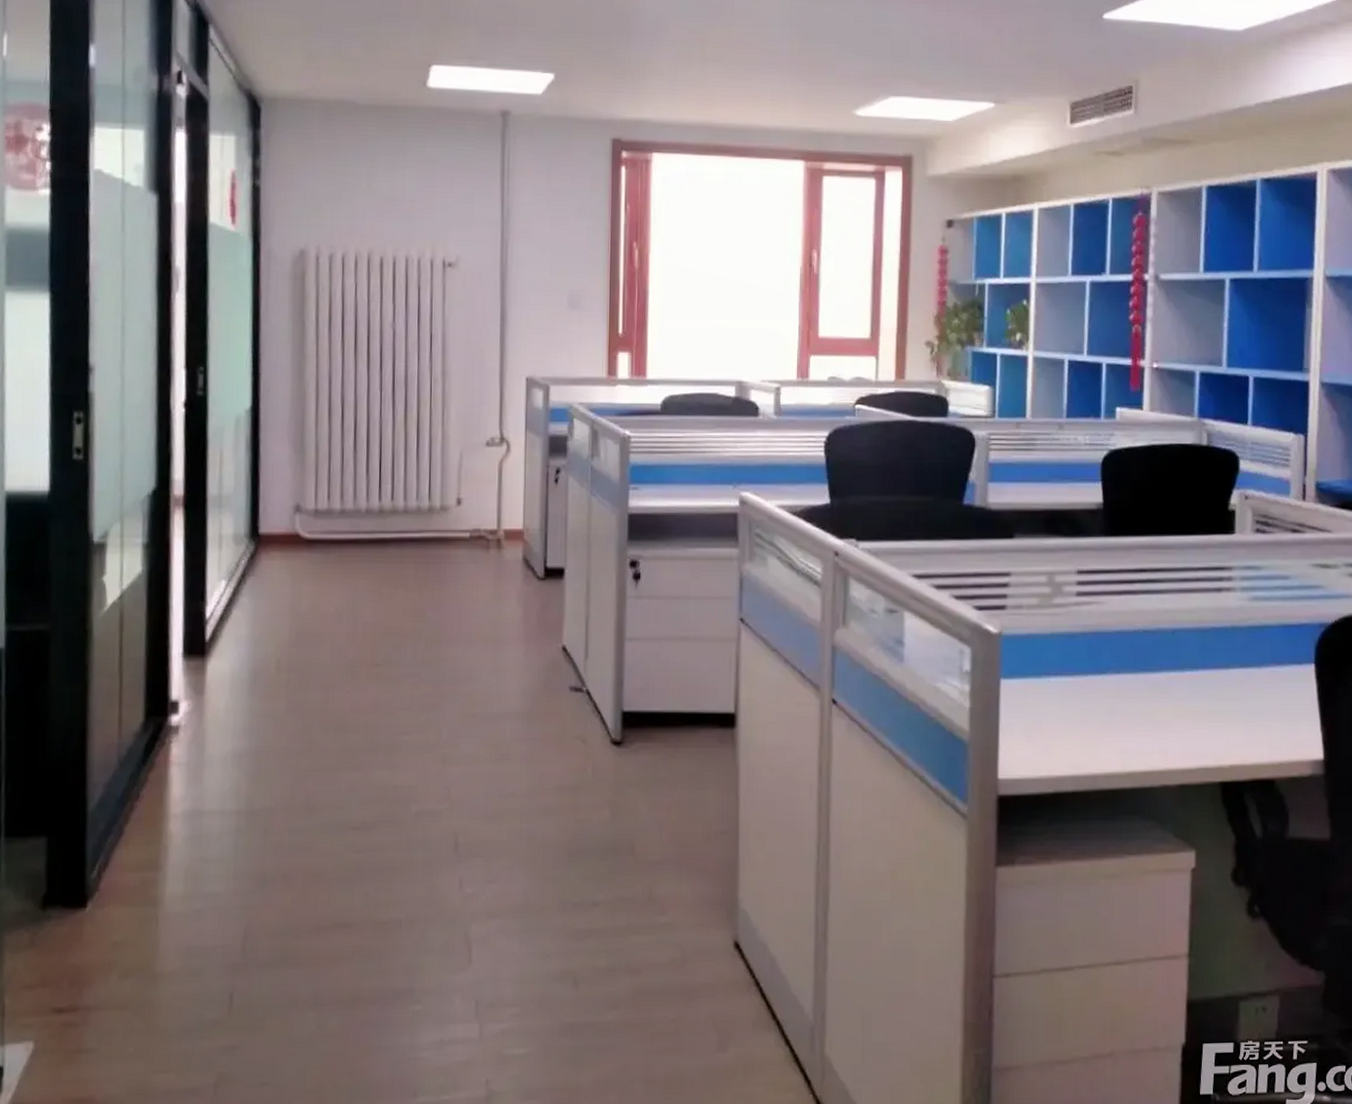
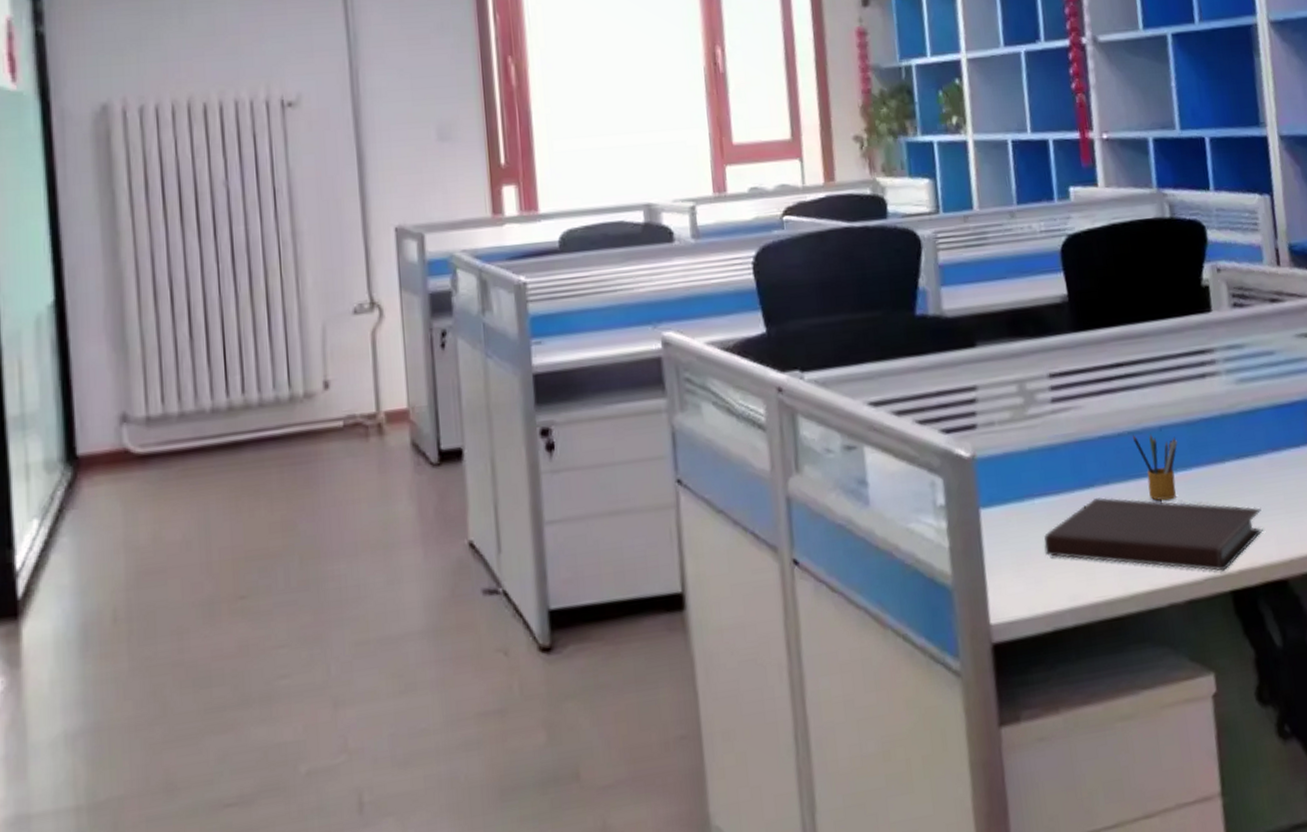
notebook: none [1055,684,1258,764] -> present [1044,497,1263,571]
pencil box: none [1147,632,1189,695] -> present [1133,434,1178,502]

